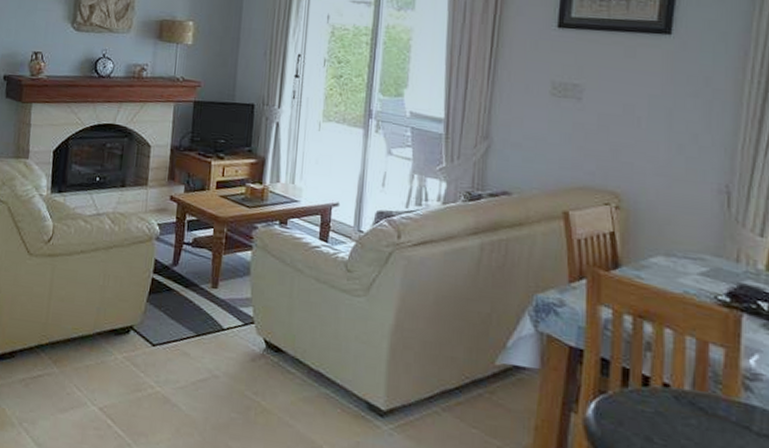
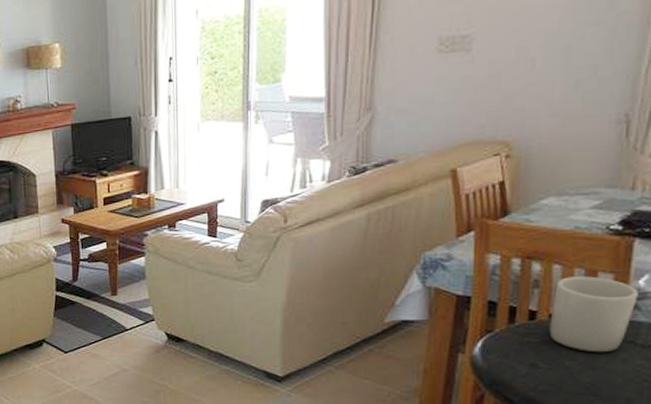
mug: none [663,344,749,437] -> present [549,276,638,353]

